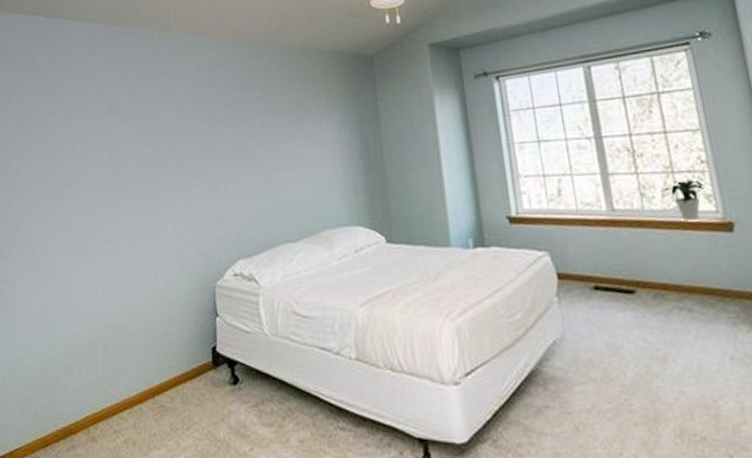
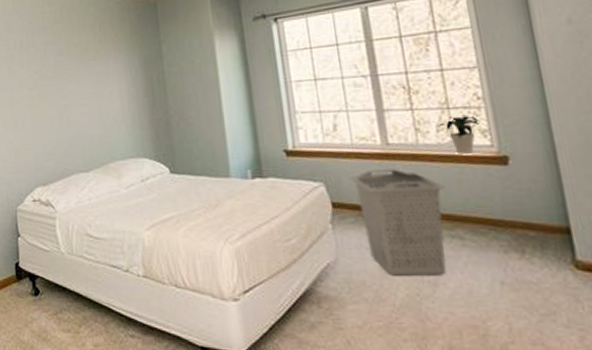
laundry basket: none [575,236,676,353] -> present [350,169,447,276]

